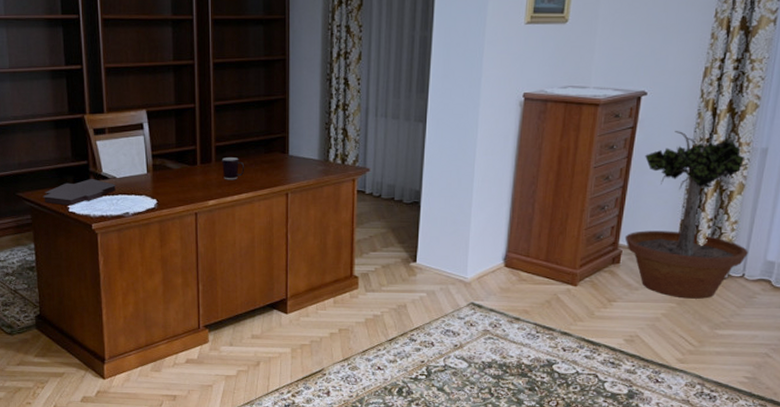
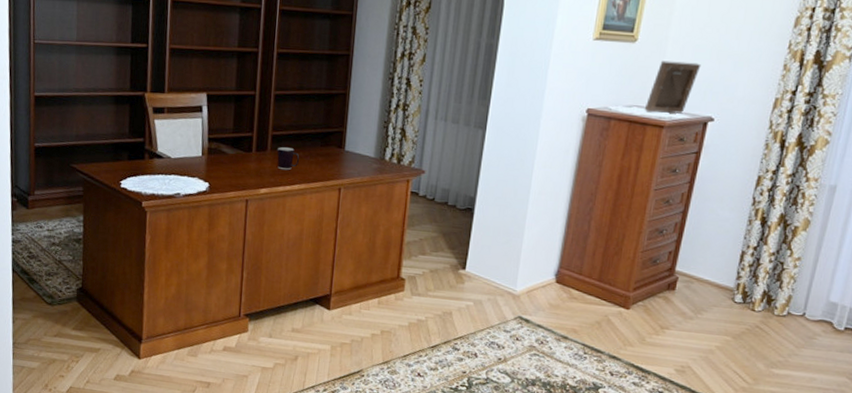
papers: present [43,178,117,206] -> none [96,156,171,182]
picture frame: none [579,38,632,91] -> present [644,60,702,114]
potted tree: present [624,121,748,299] -> none [682,152,815,335]

